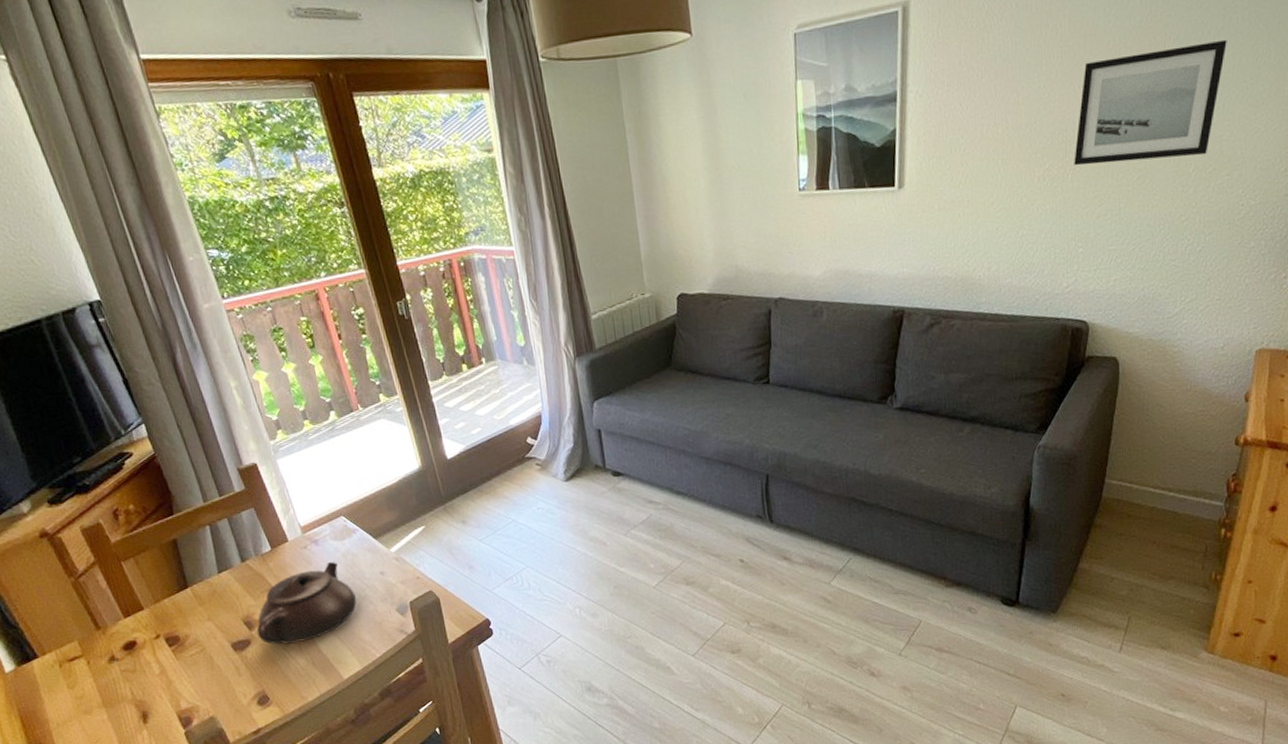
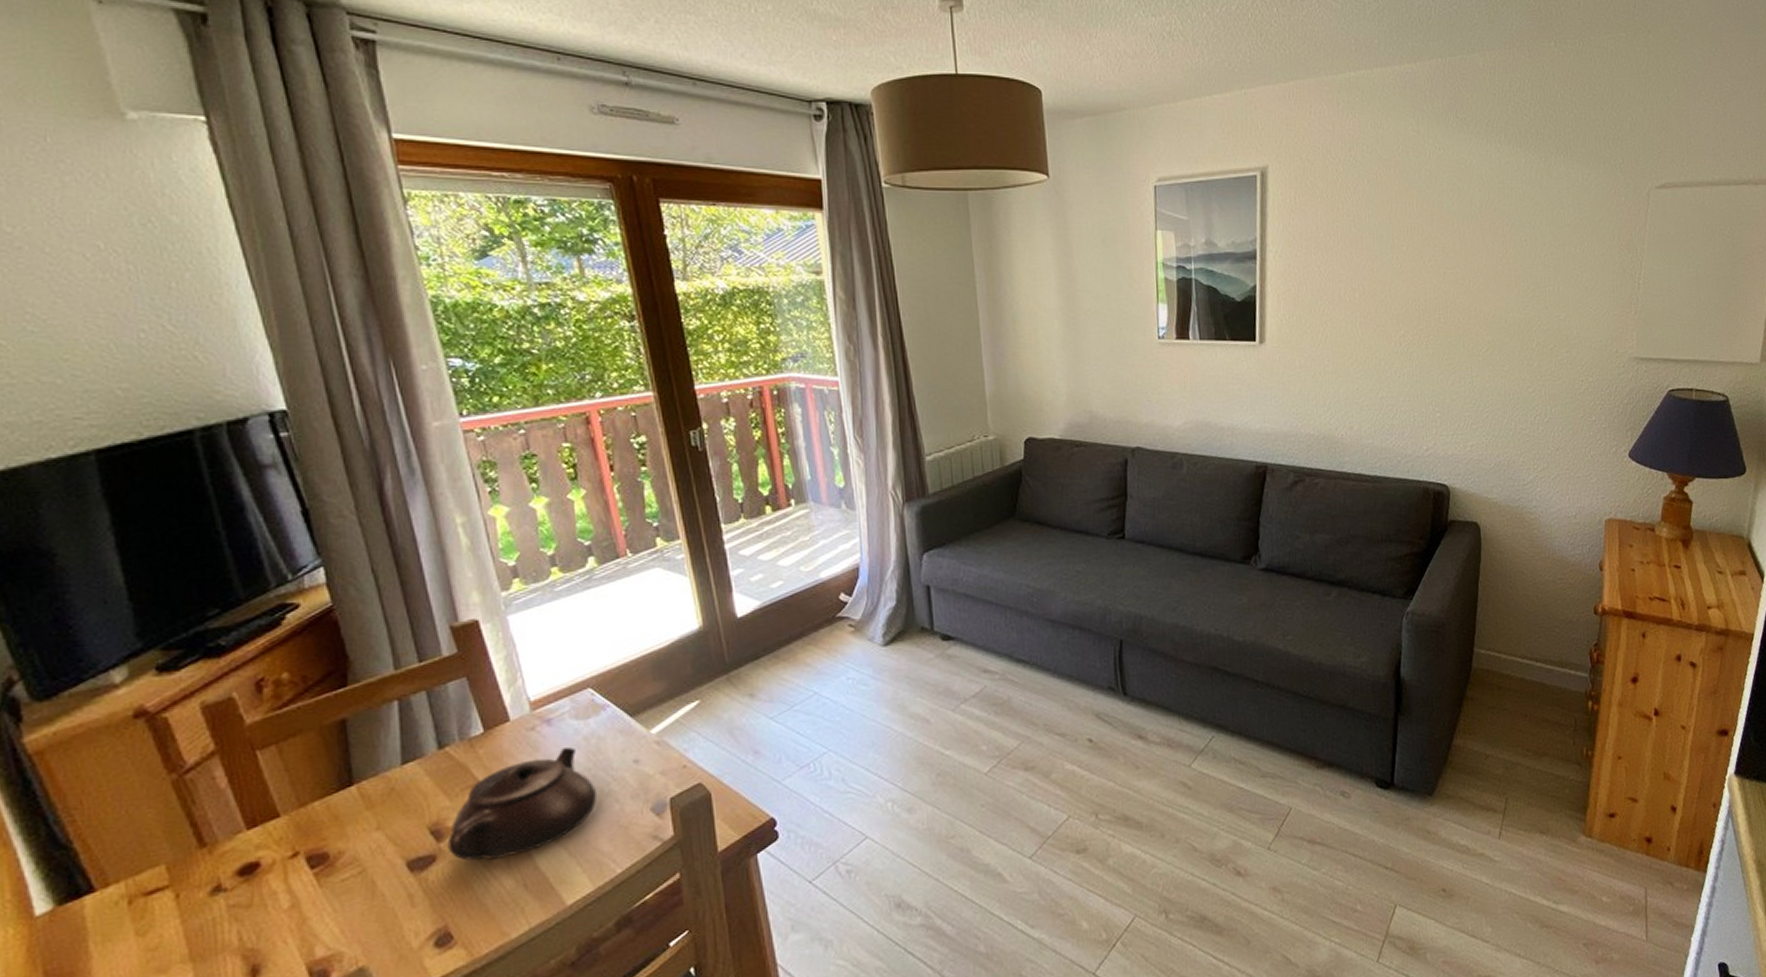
wall art: present [1074,39,1227,166] -> none [1427,230,1557,334]

